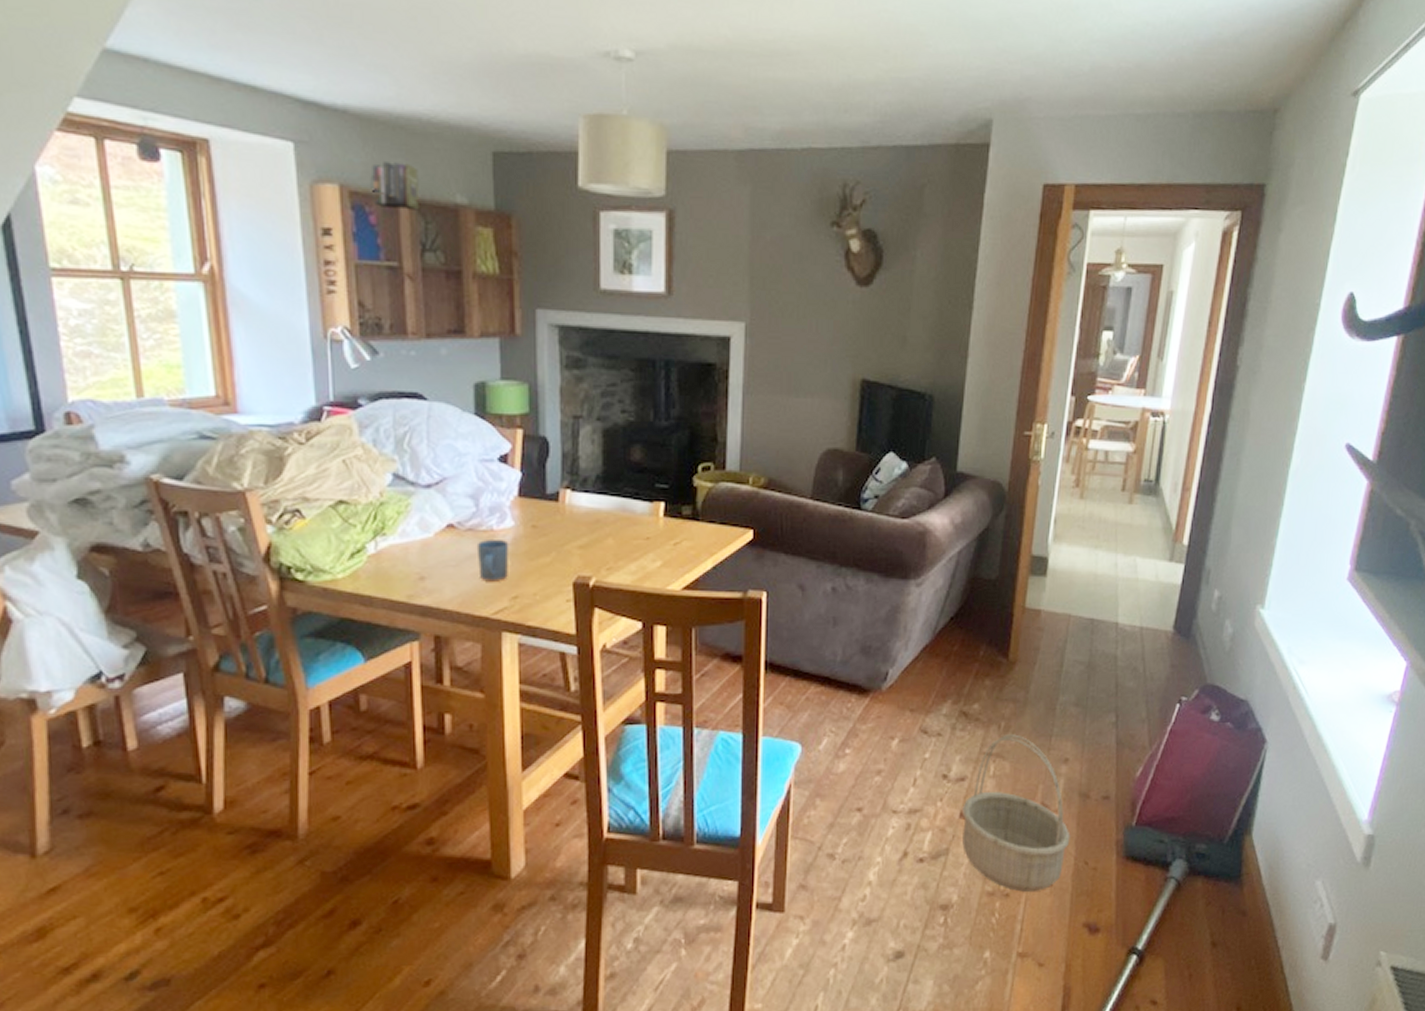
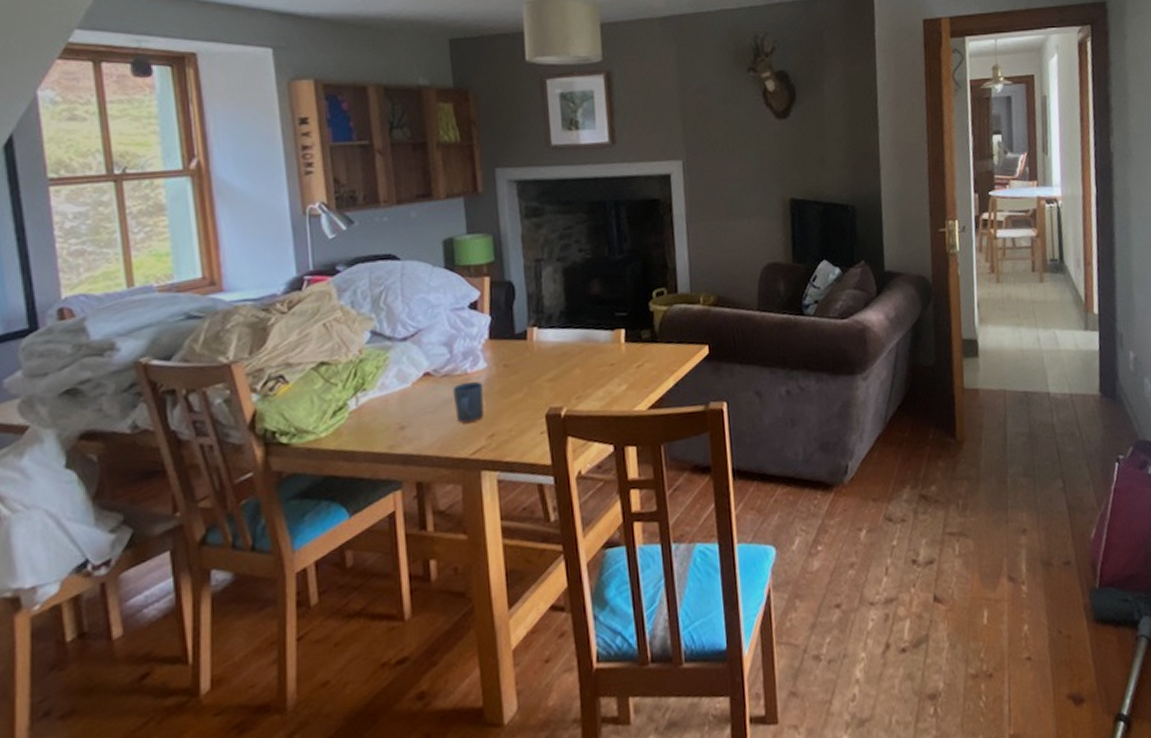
books: present [372,162,419,211] -> none [343,56,386,96]
basket: present [962,734,1071,892] -> none [935,511,1041,670]

